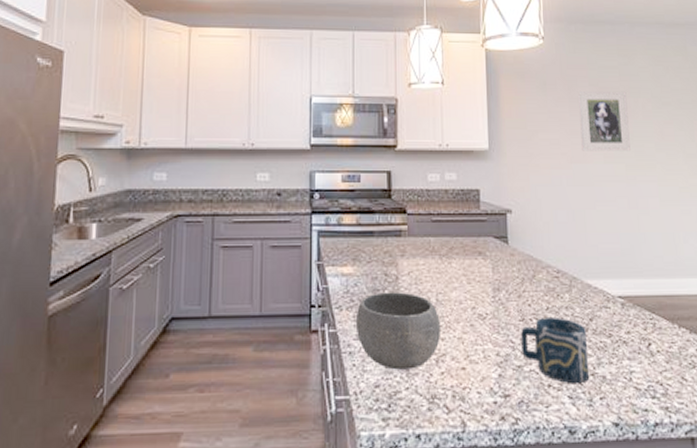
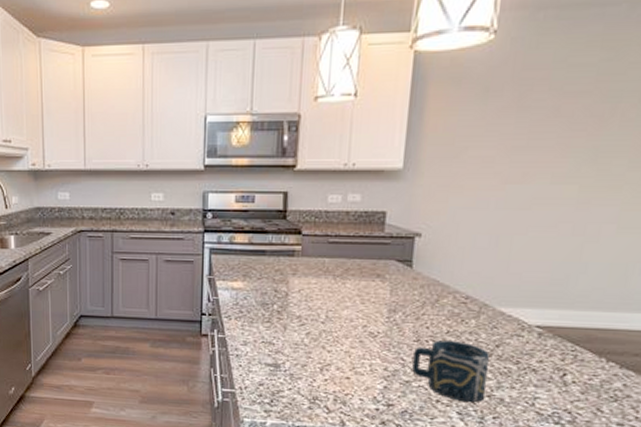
bowl: present [355,292,440,370] -> none [243,306,328,374]
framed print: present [577,91,631,152] -> none [523,95,602,170]

